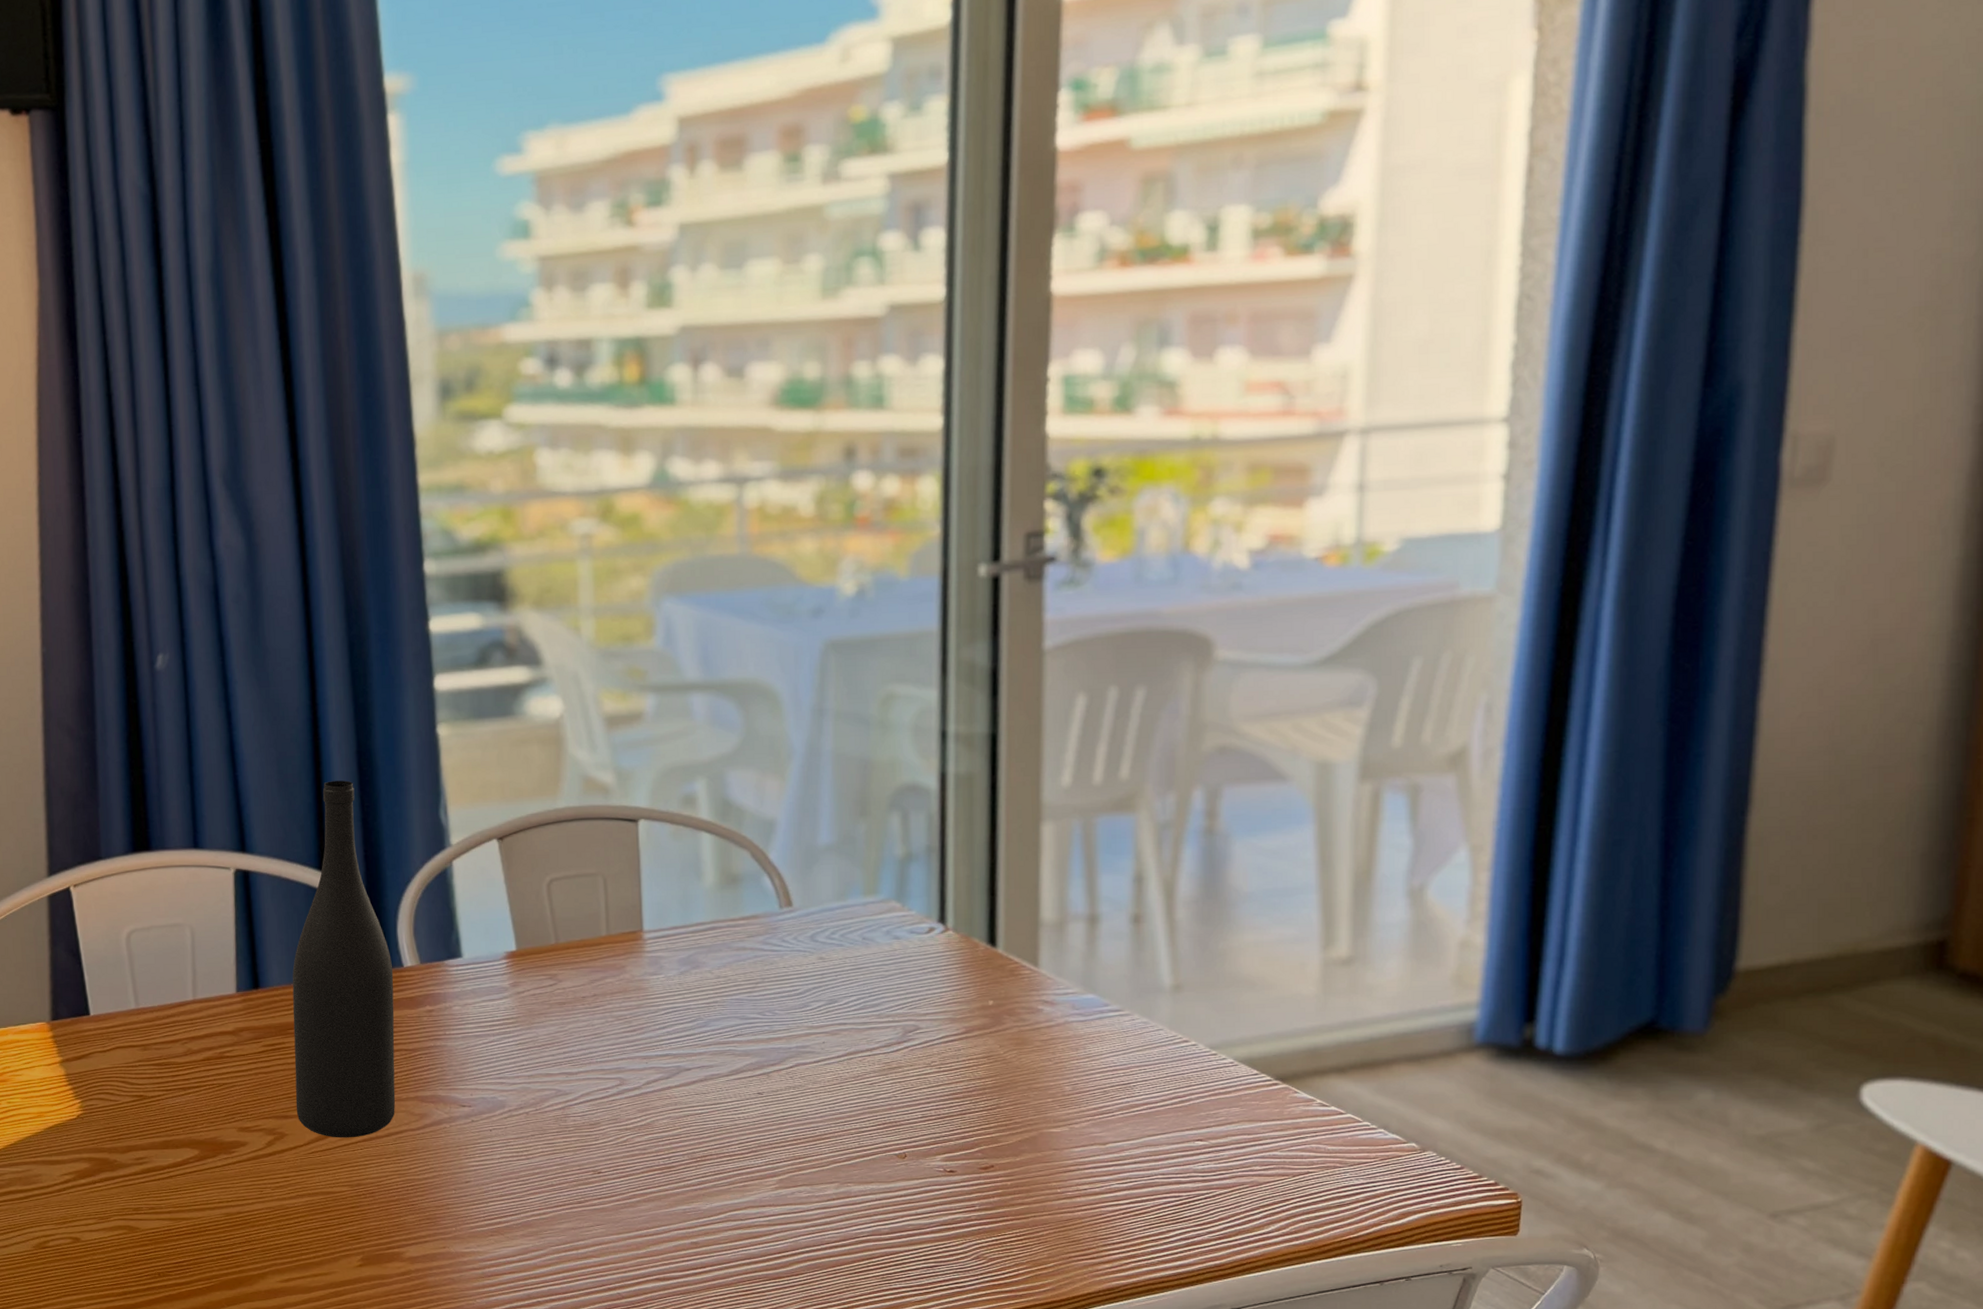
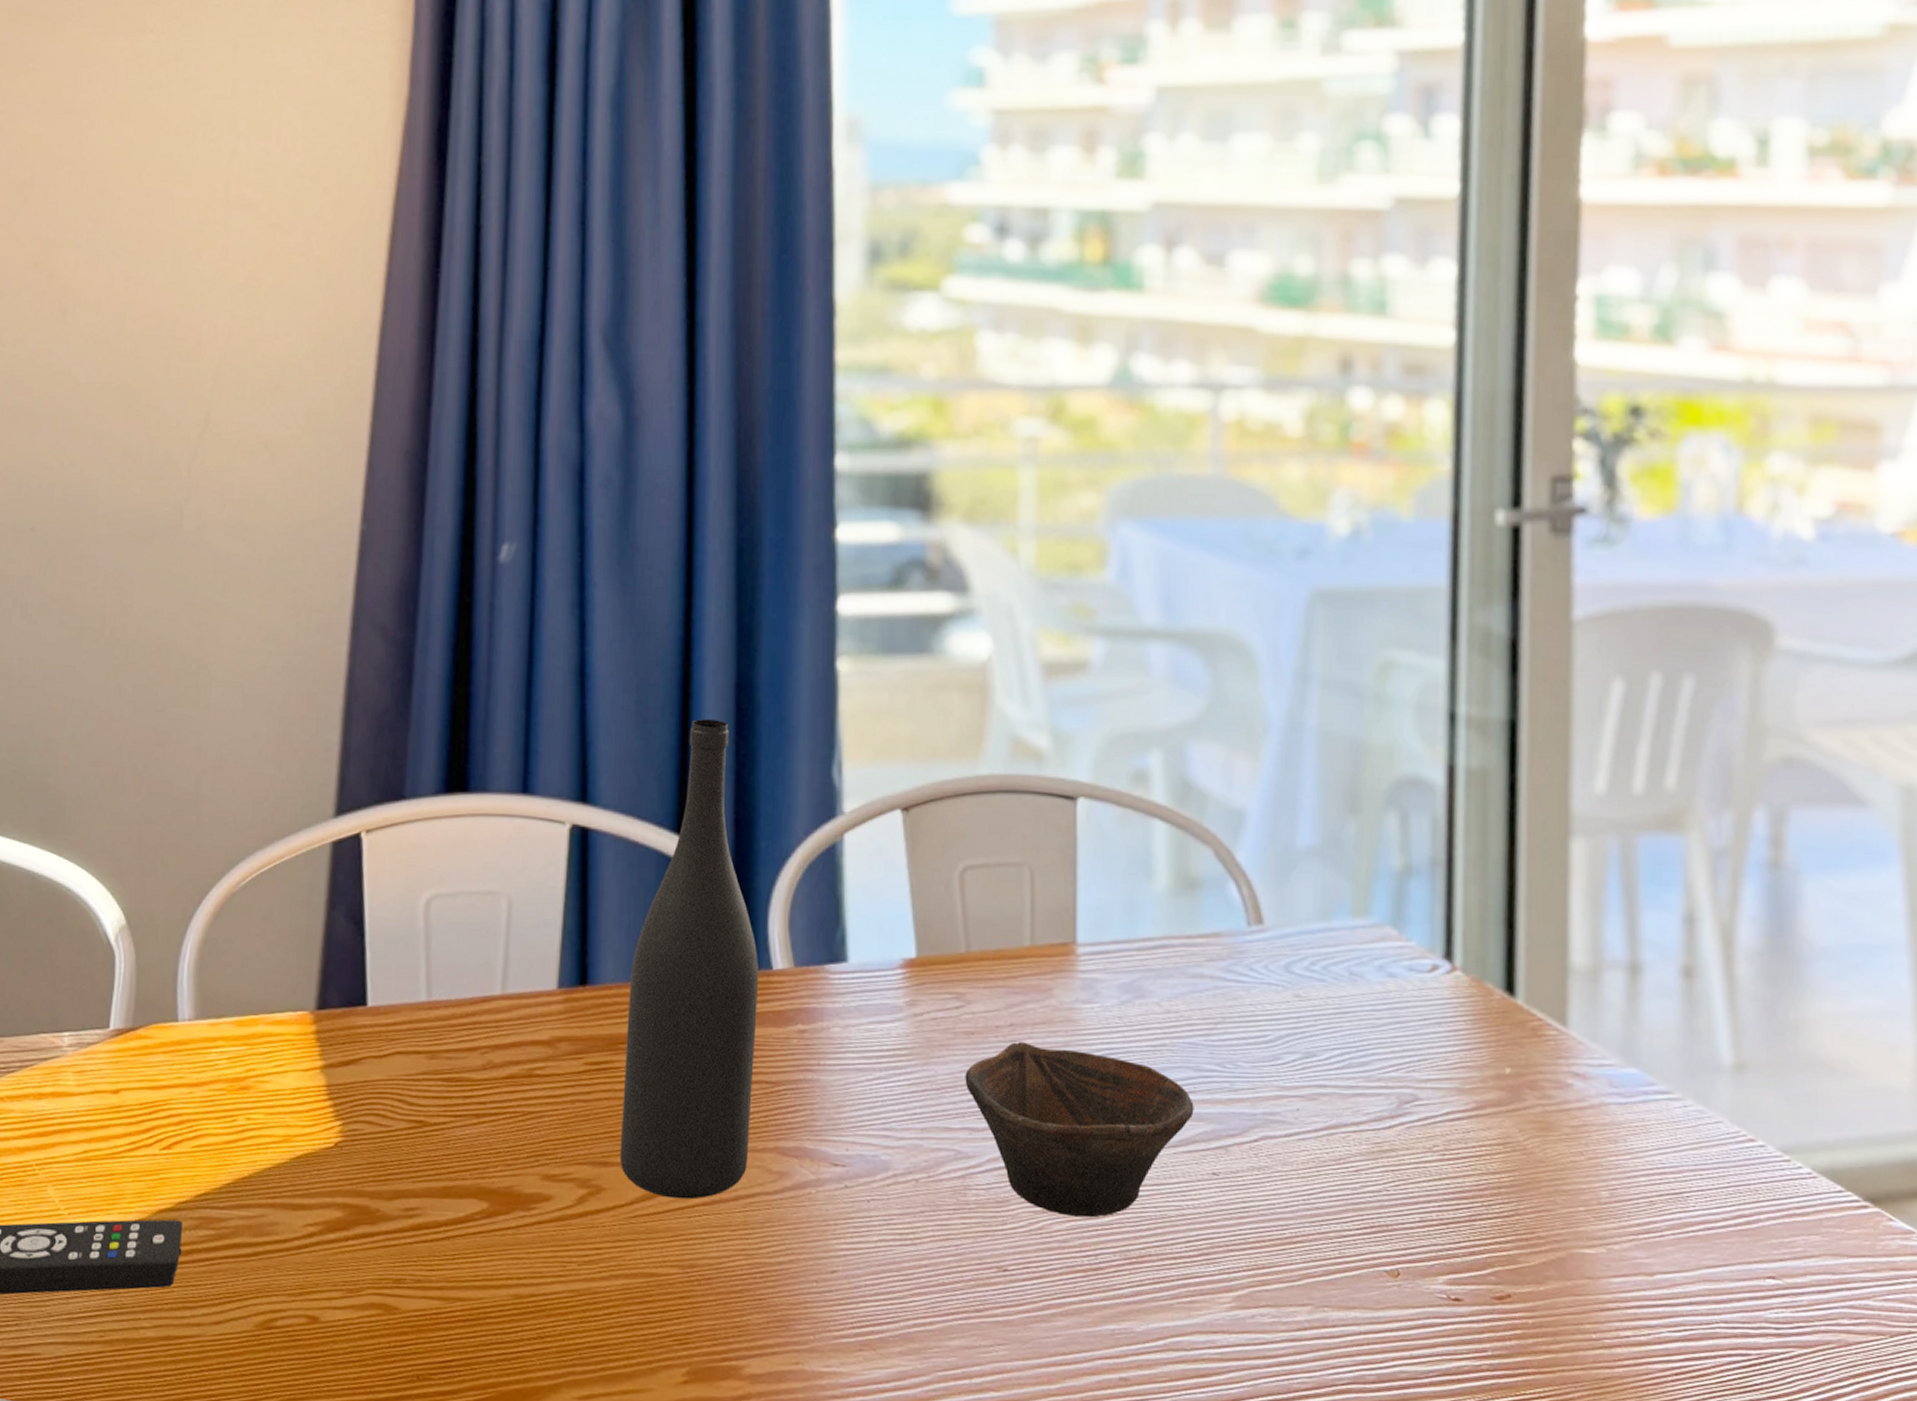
bowl: none [560,1007,742,1132] -> present [965,1042,1194,1218]

